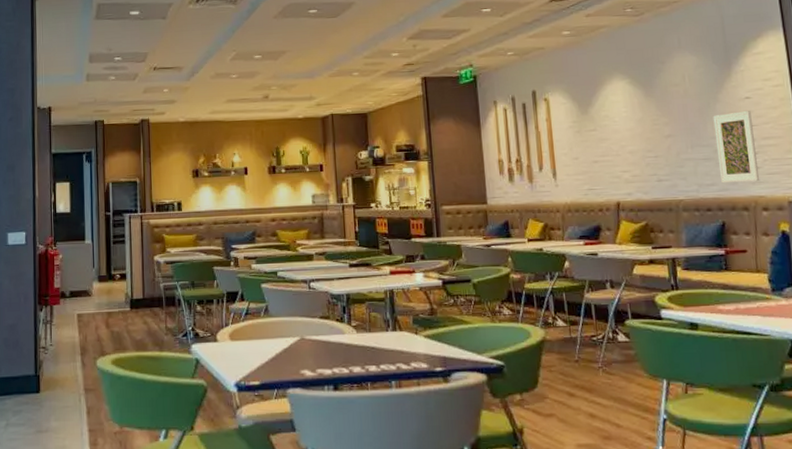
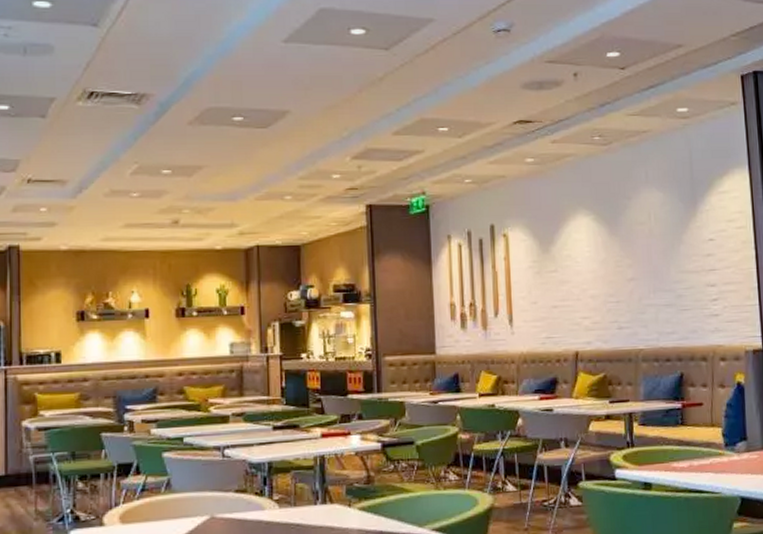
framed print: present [713,111,760,182] -> none [676,254,719,330]

